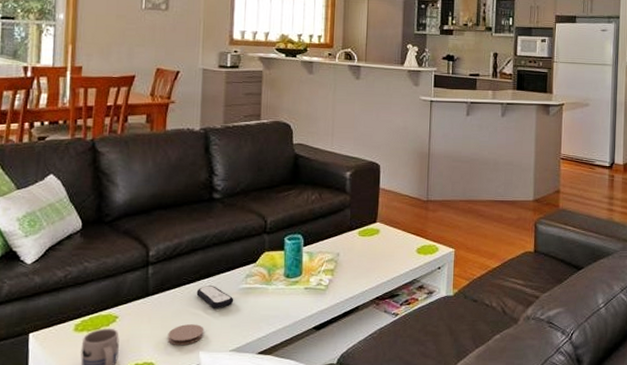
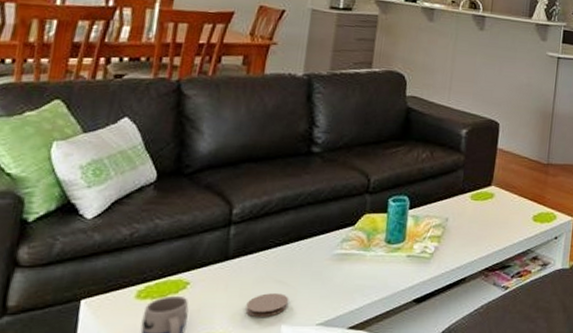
remote control: present [196,286,234,308] -> none [283,250,326,276]

